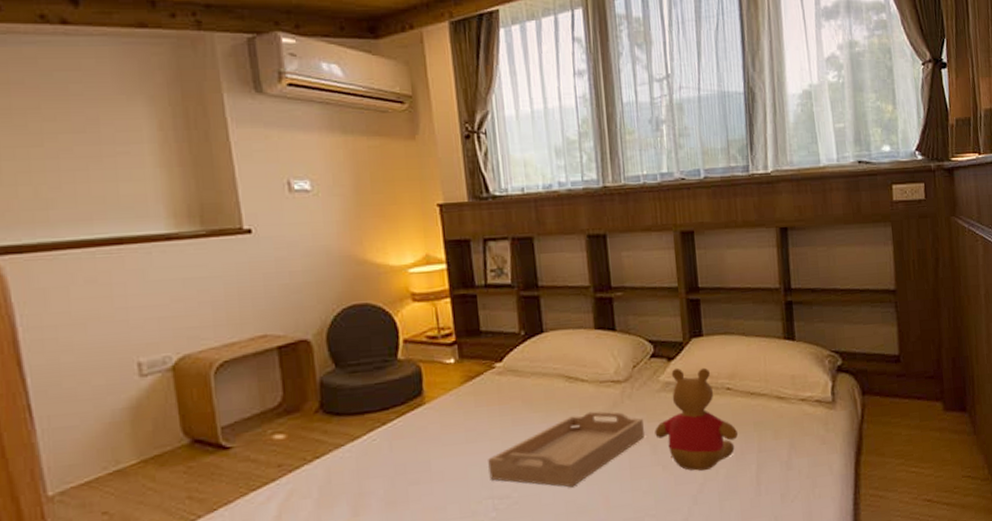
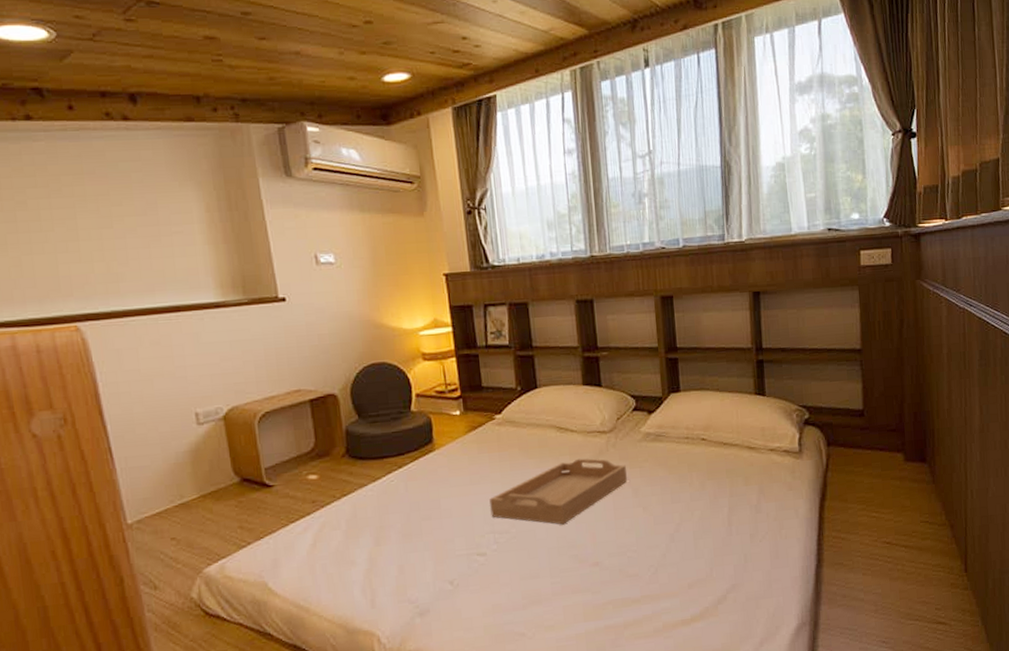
teddy bear: present [655,367,738,471] -> none [636,420,711,513]

